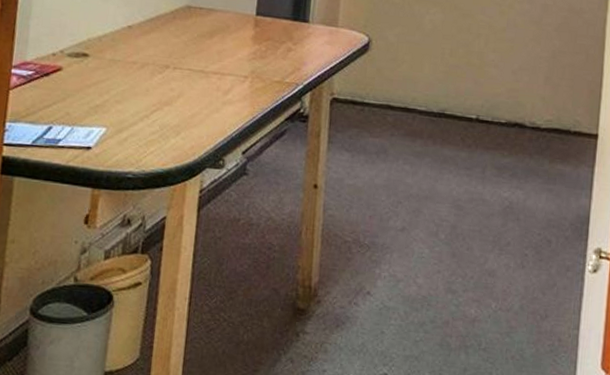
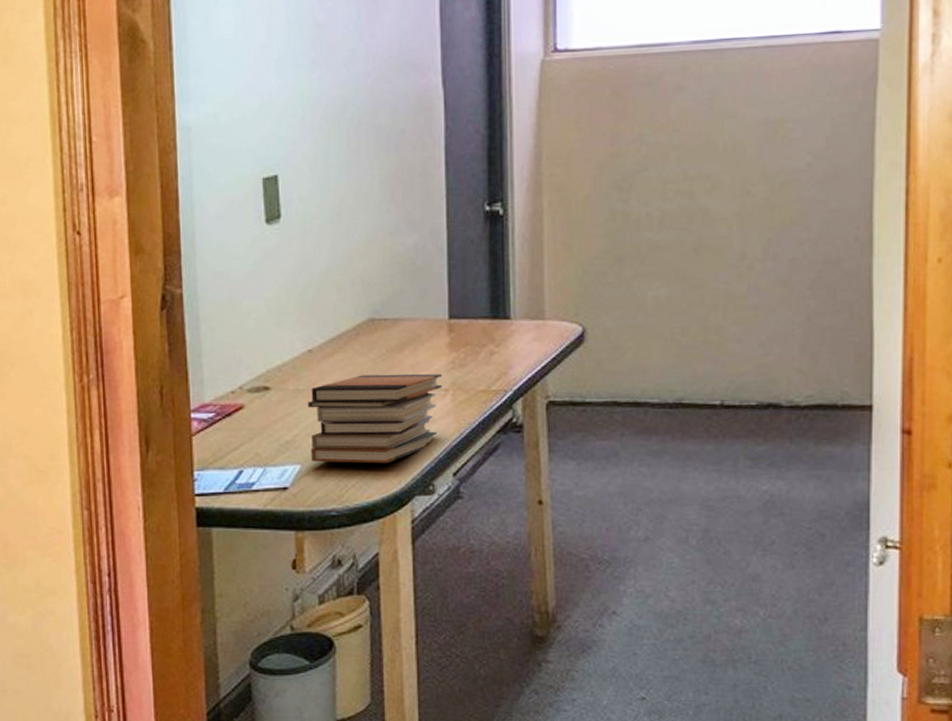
book stack: none [116,54,244,136] -> present [308,374,443,464]

